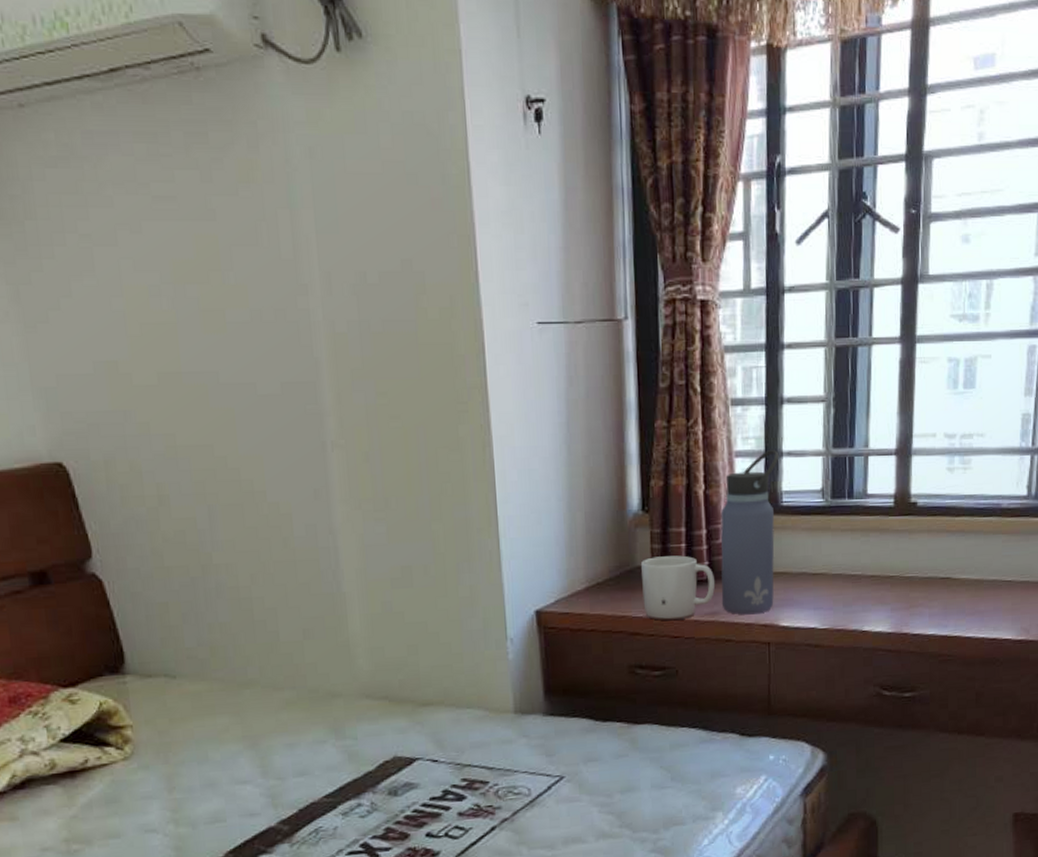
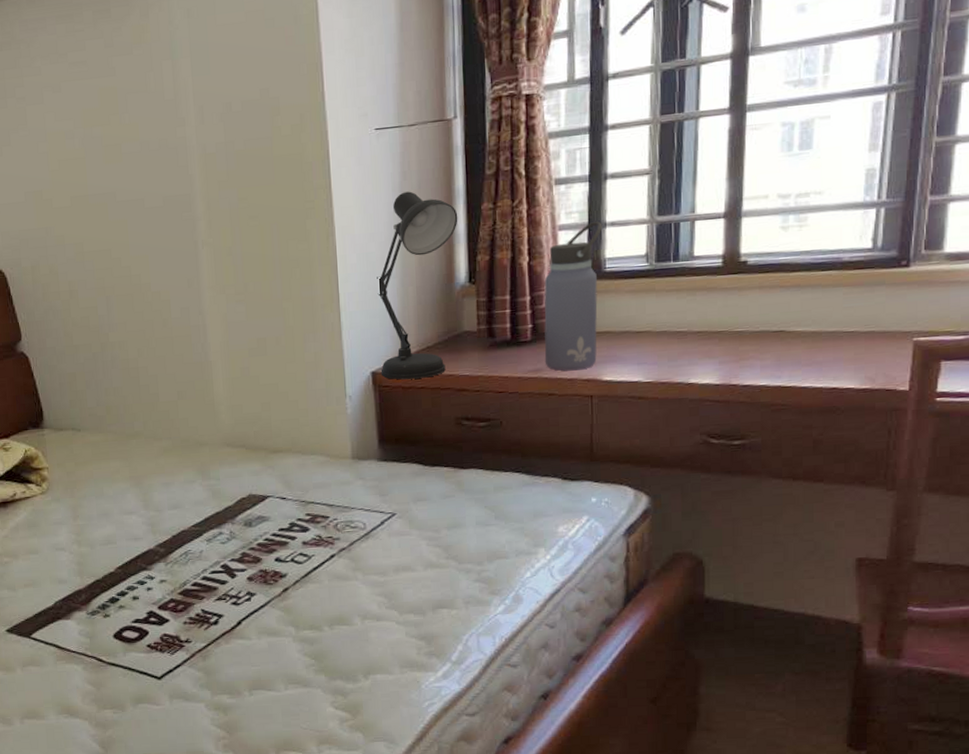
desk lamp: none [541,400,630,621] -> present [377,191,458,380]
mug: present [640,555,716,621] -> none [467,320,539,378]

